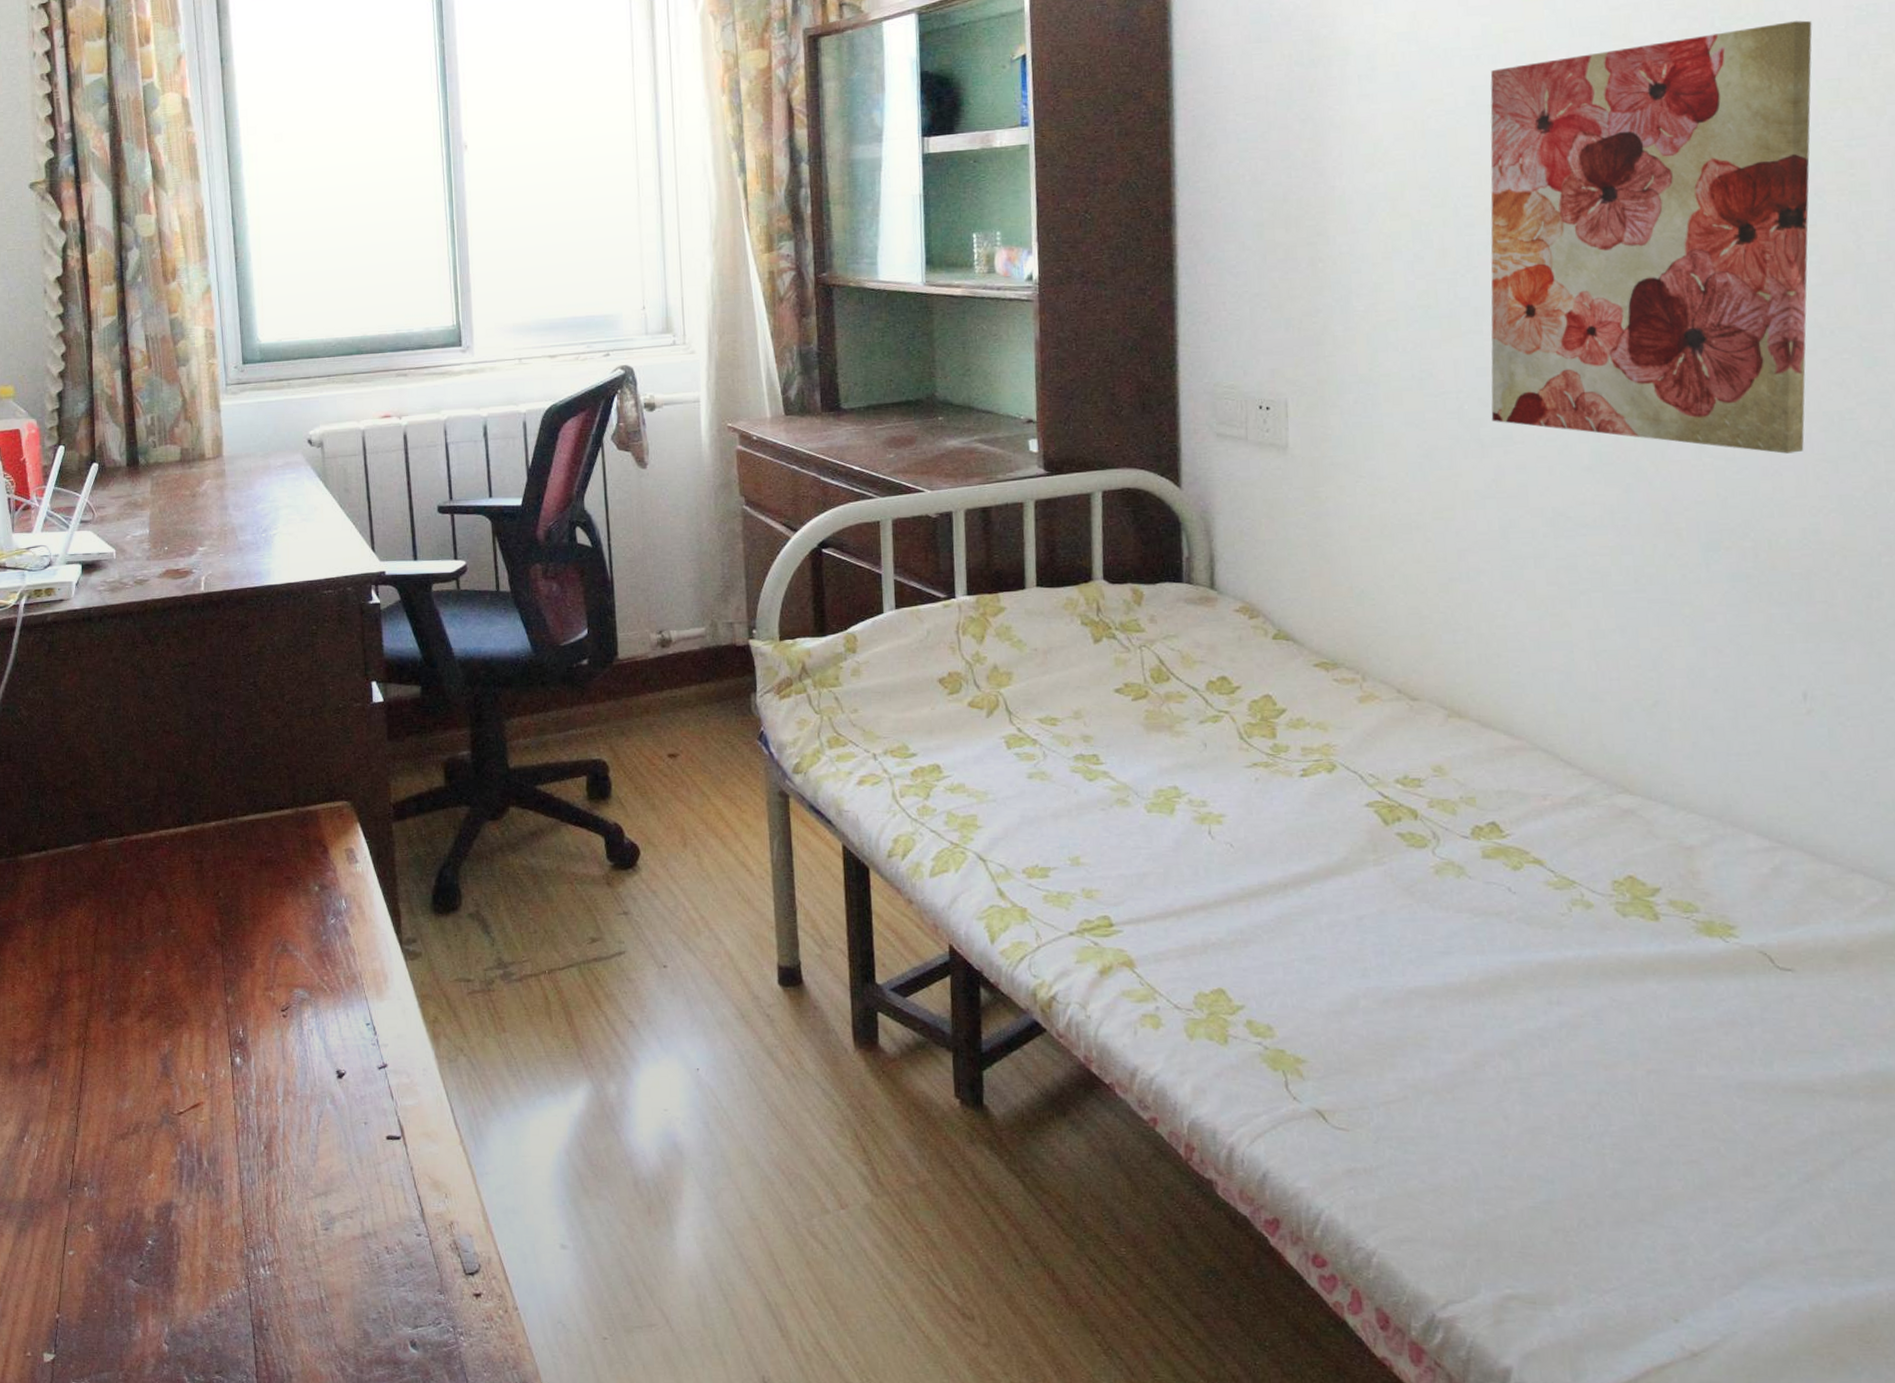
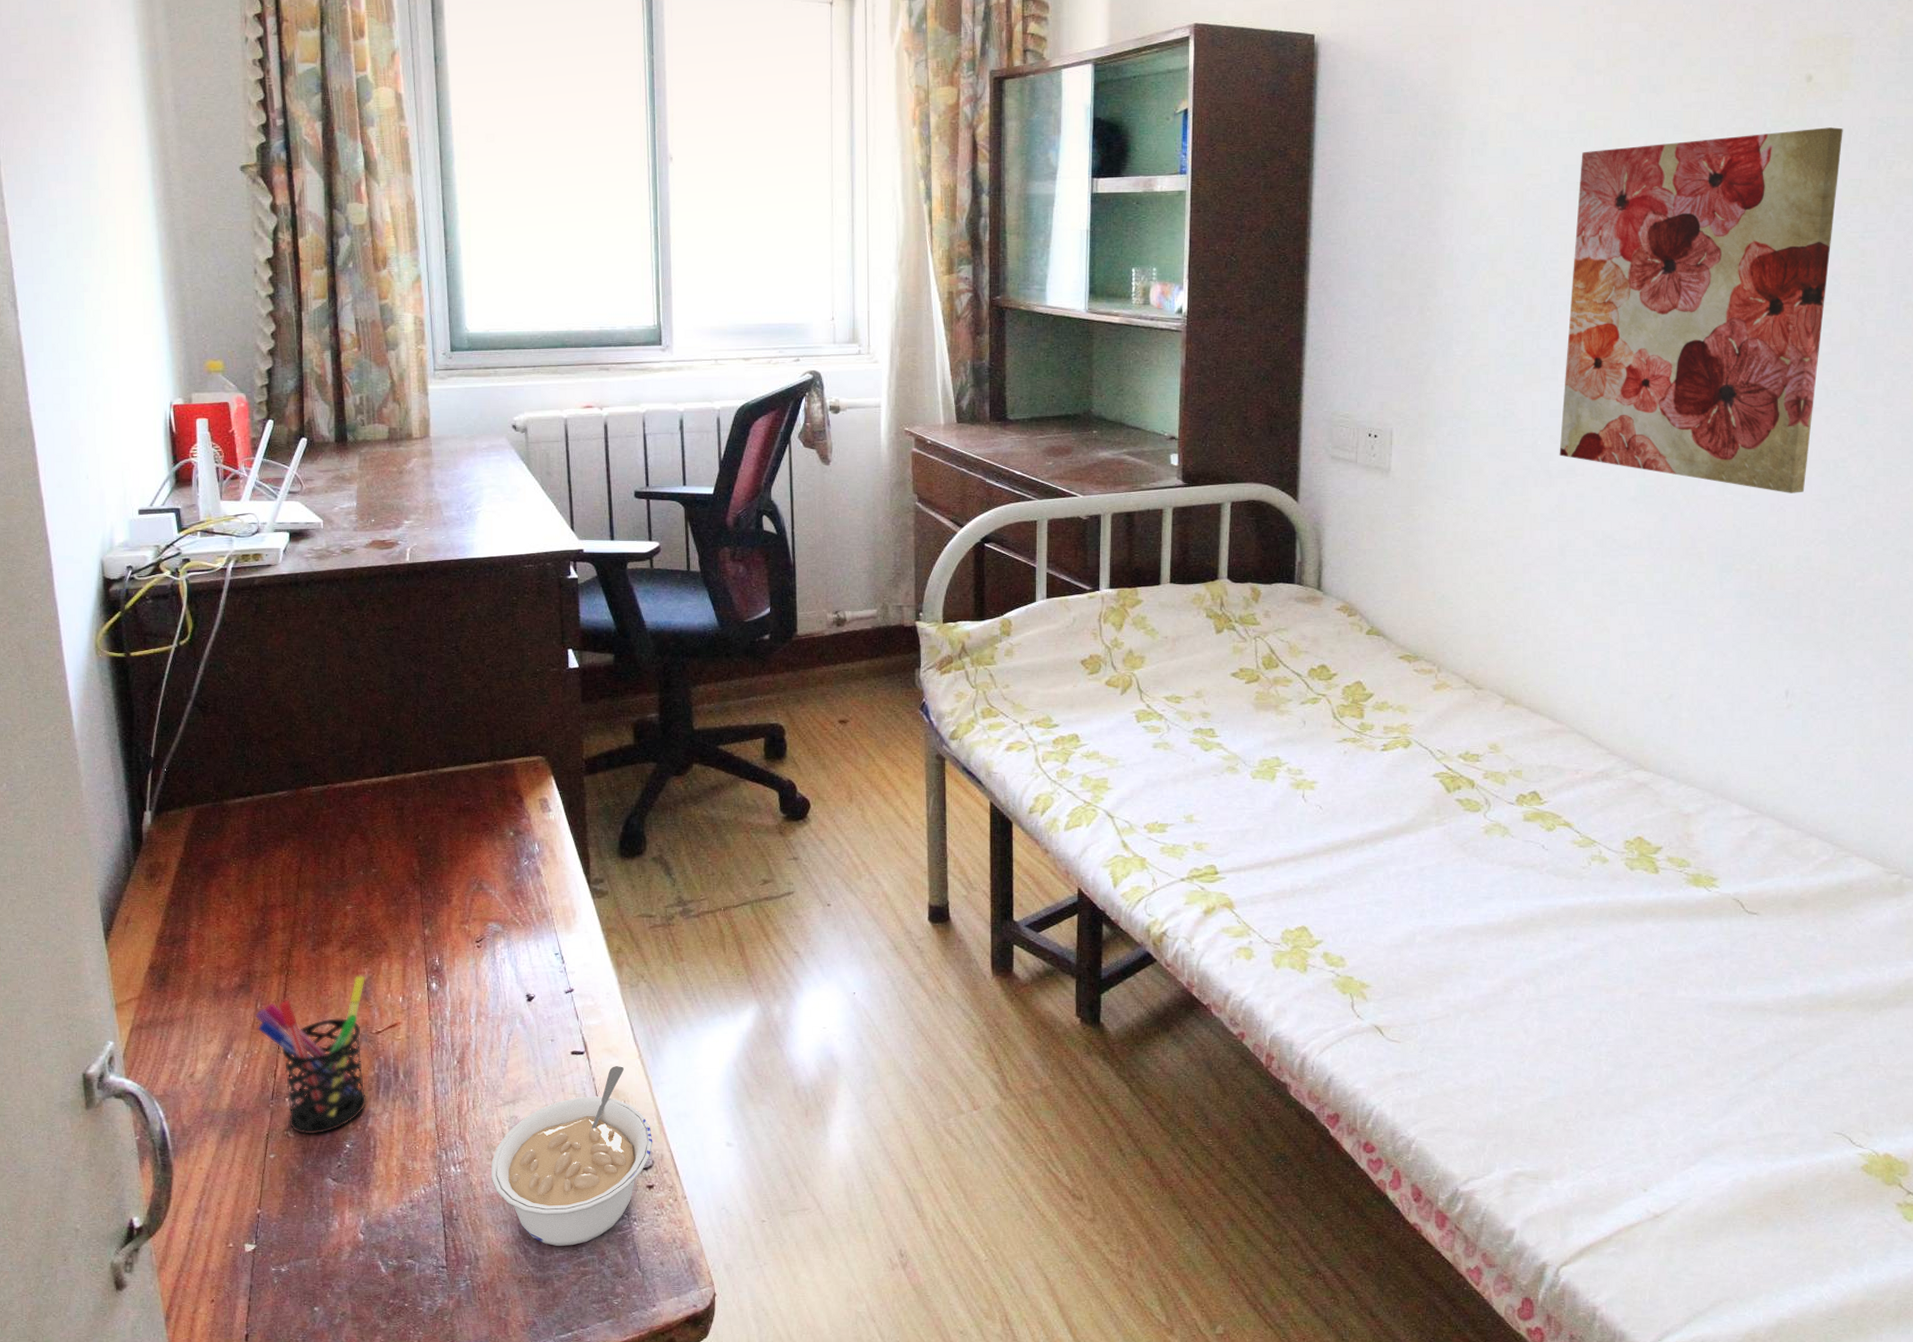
pen holder: none [51,1049,170,1229] -> present [255,976,367,1135]
legume: none [302,1152,479,1364] -> present [491,1065,653,1247]

